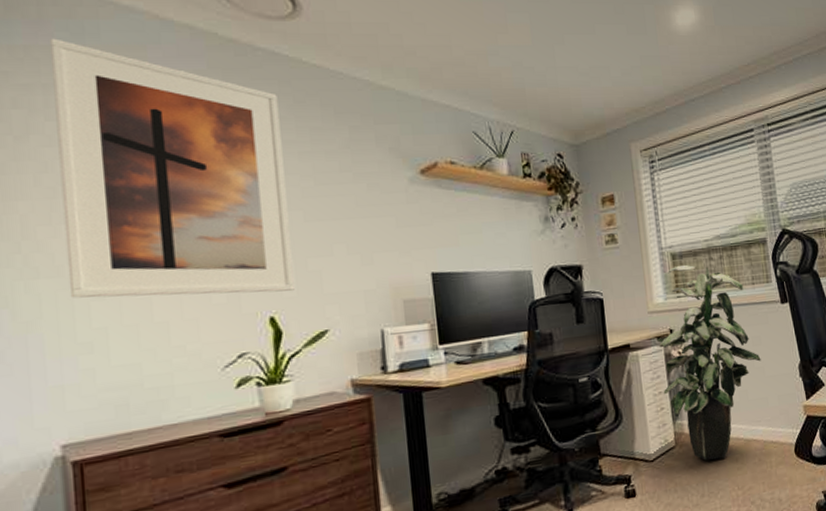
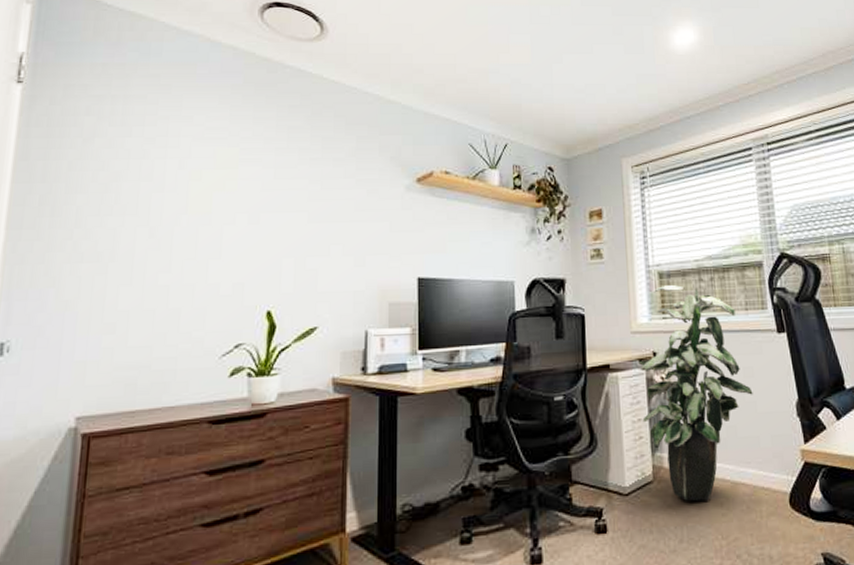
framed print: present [50,38,295,298] -> none [104,57,298,288]

